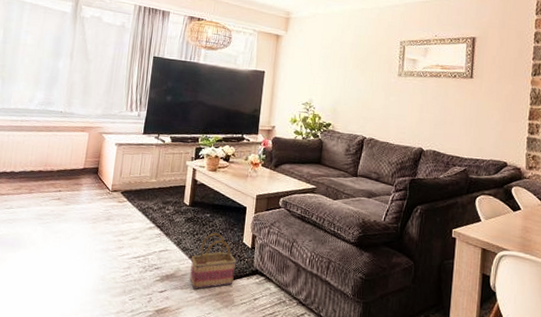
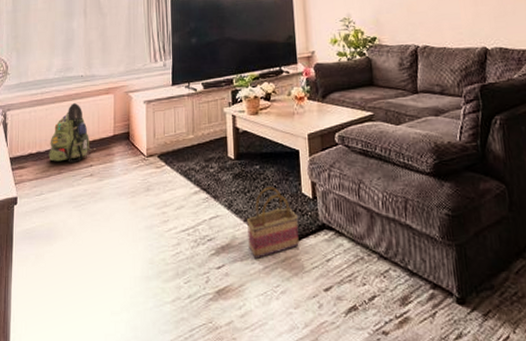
backpack: none [21,134,66,186] -> present [48,102,96,163]

